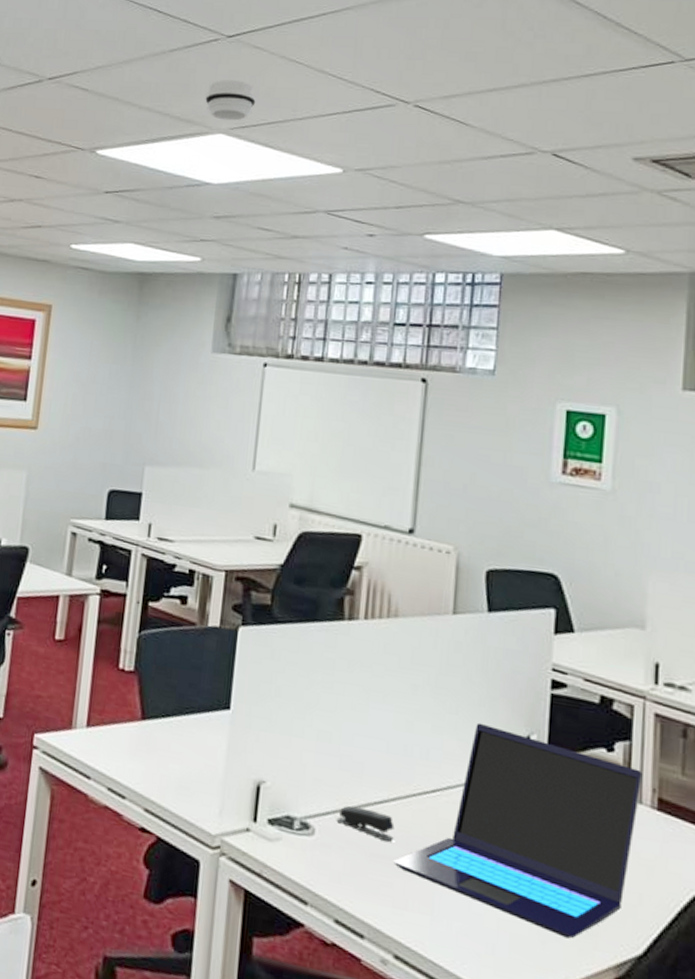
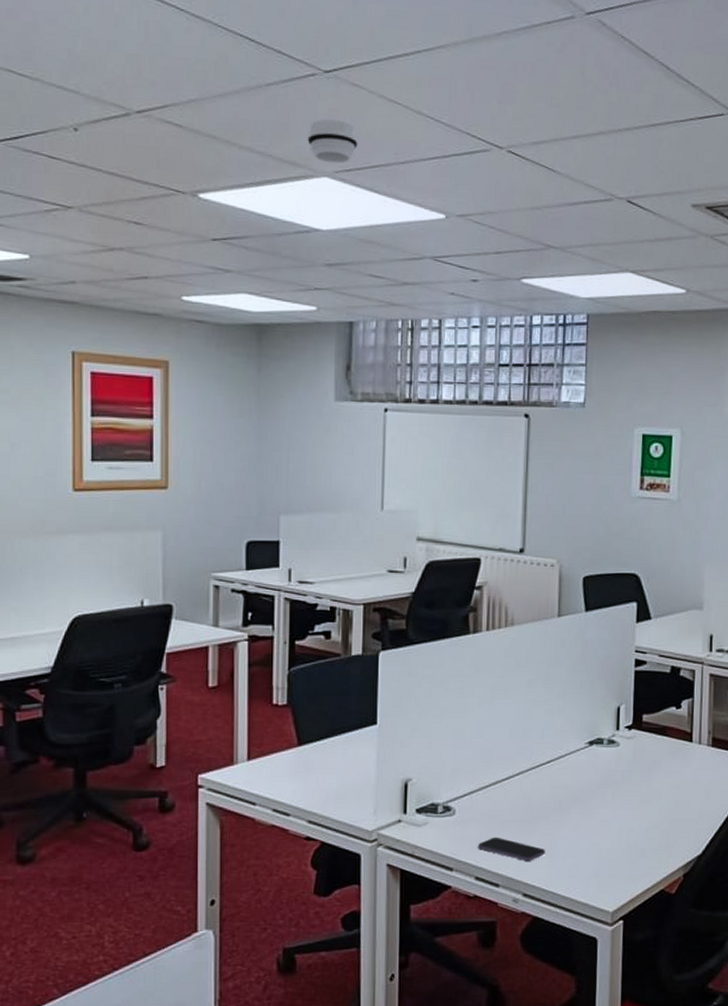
stapler: present [336,805,395,842] -> none [472,785,519,809]
smartphone: none [340,872,426,915] -> present [478,837,546,862]
laptop: present [393,722,643,939] -> none [519,702,702,853]

